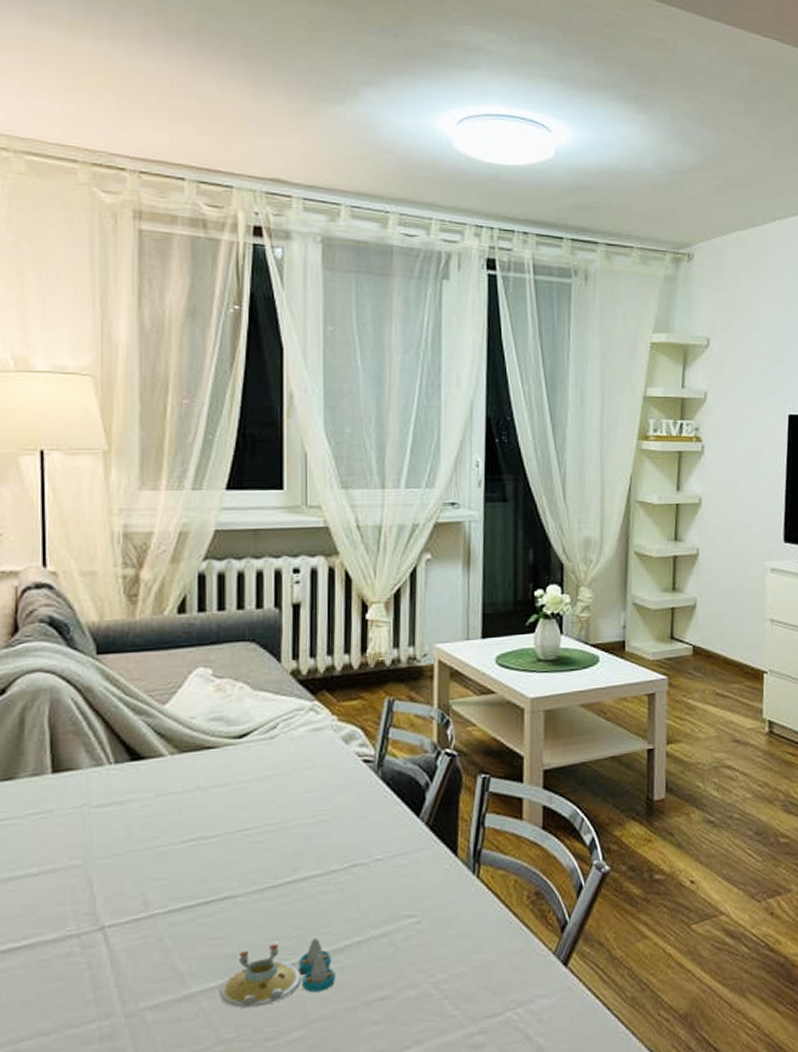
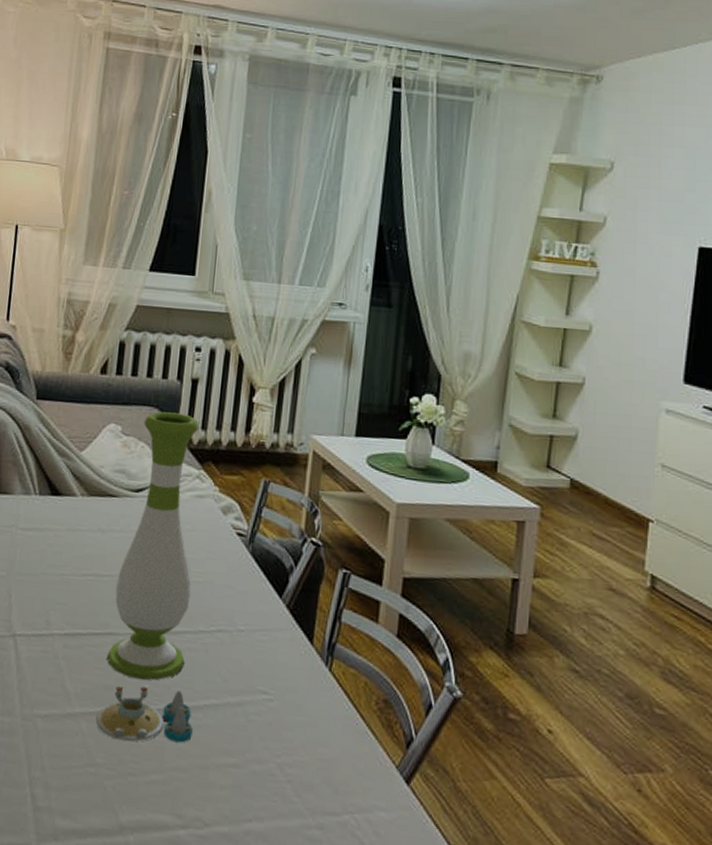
vase: none [225,643,318,939] -> present [107,411,200,681]

